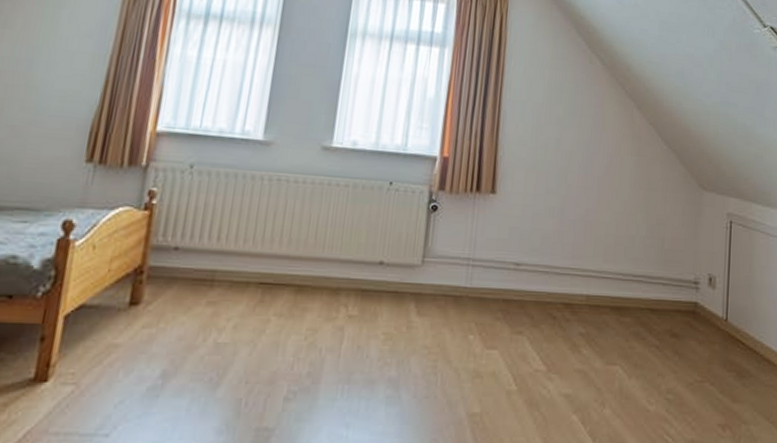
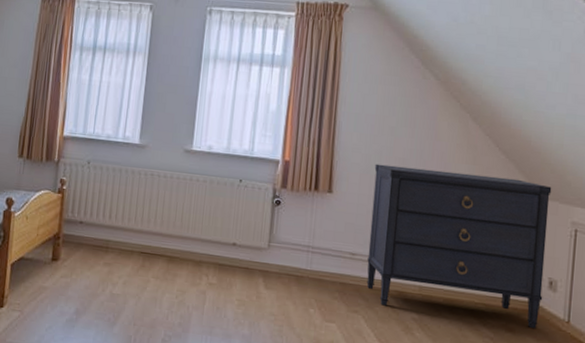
dresser: none [532,158,709,331] -> present [366,164,552,330]

